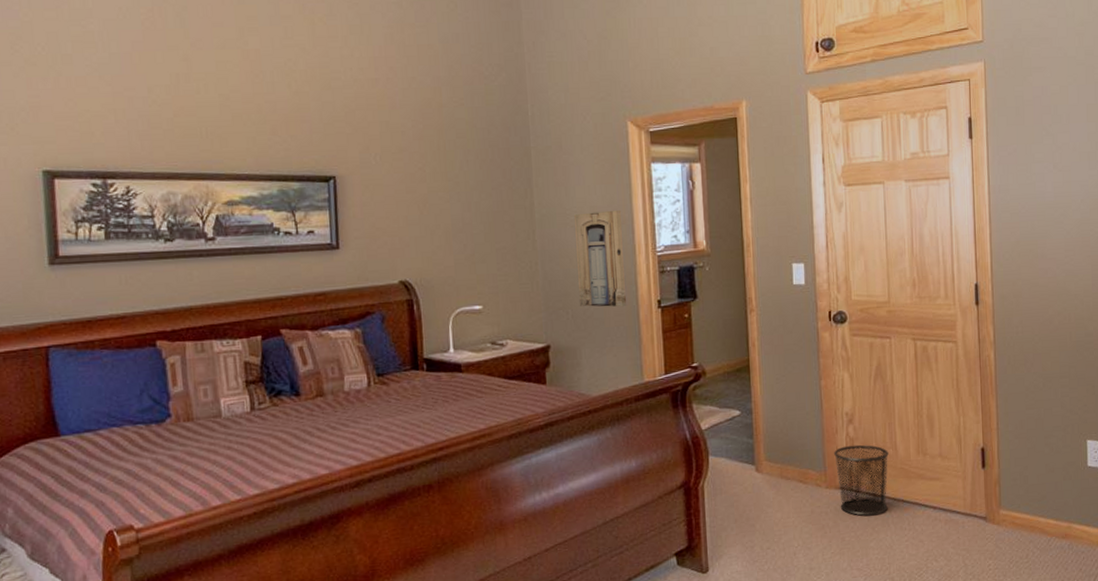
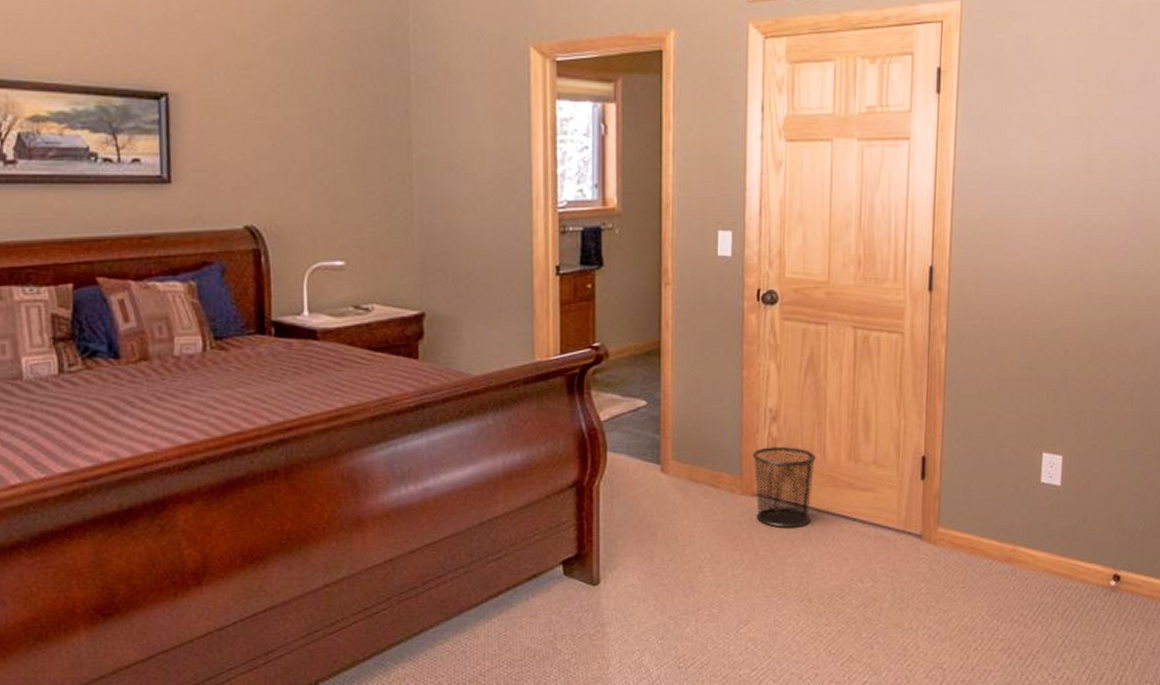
wall art: present [573,211,627,307] -> none [459,156,520,272]

